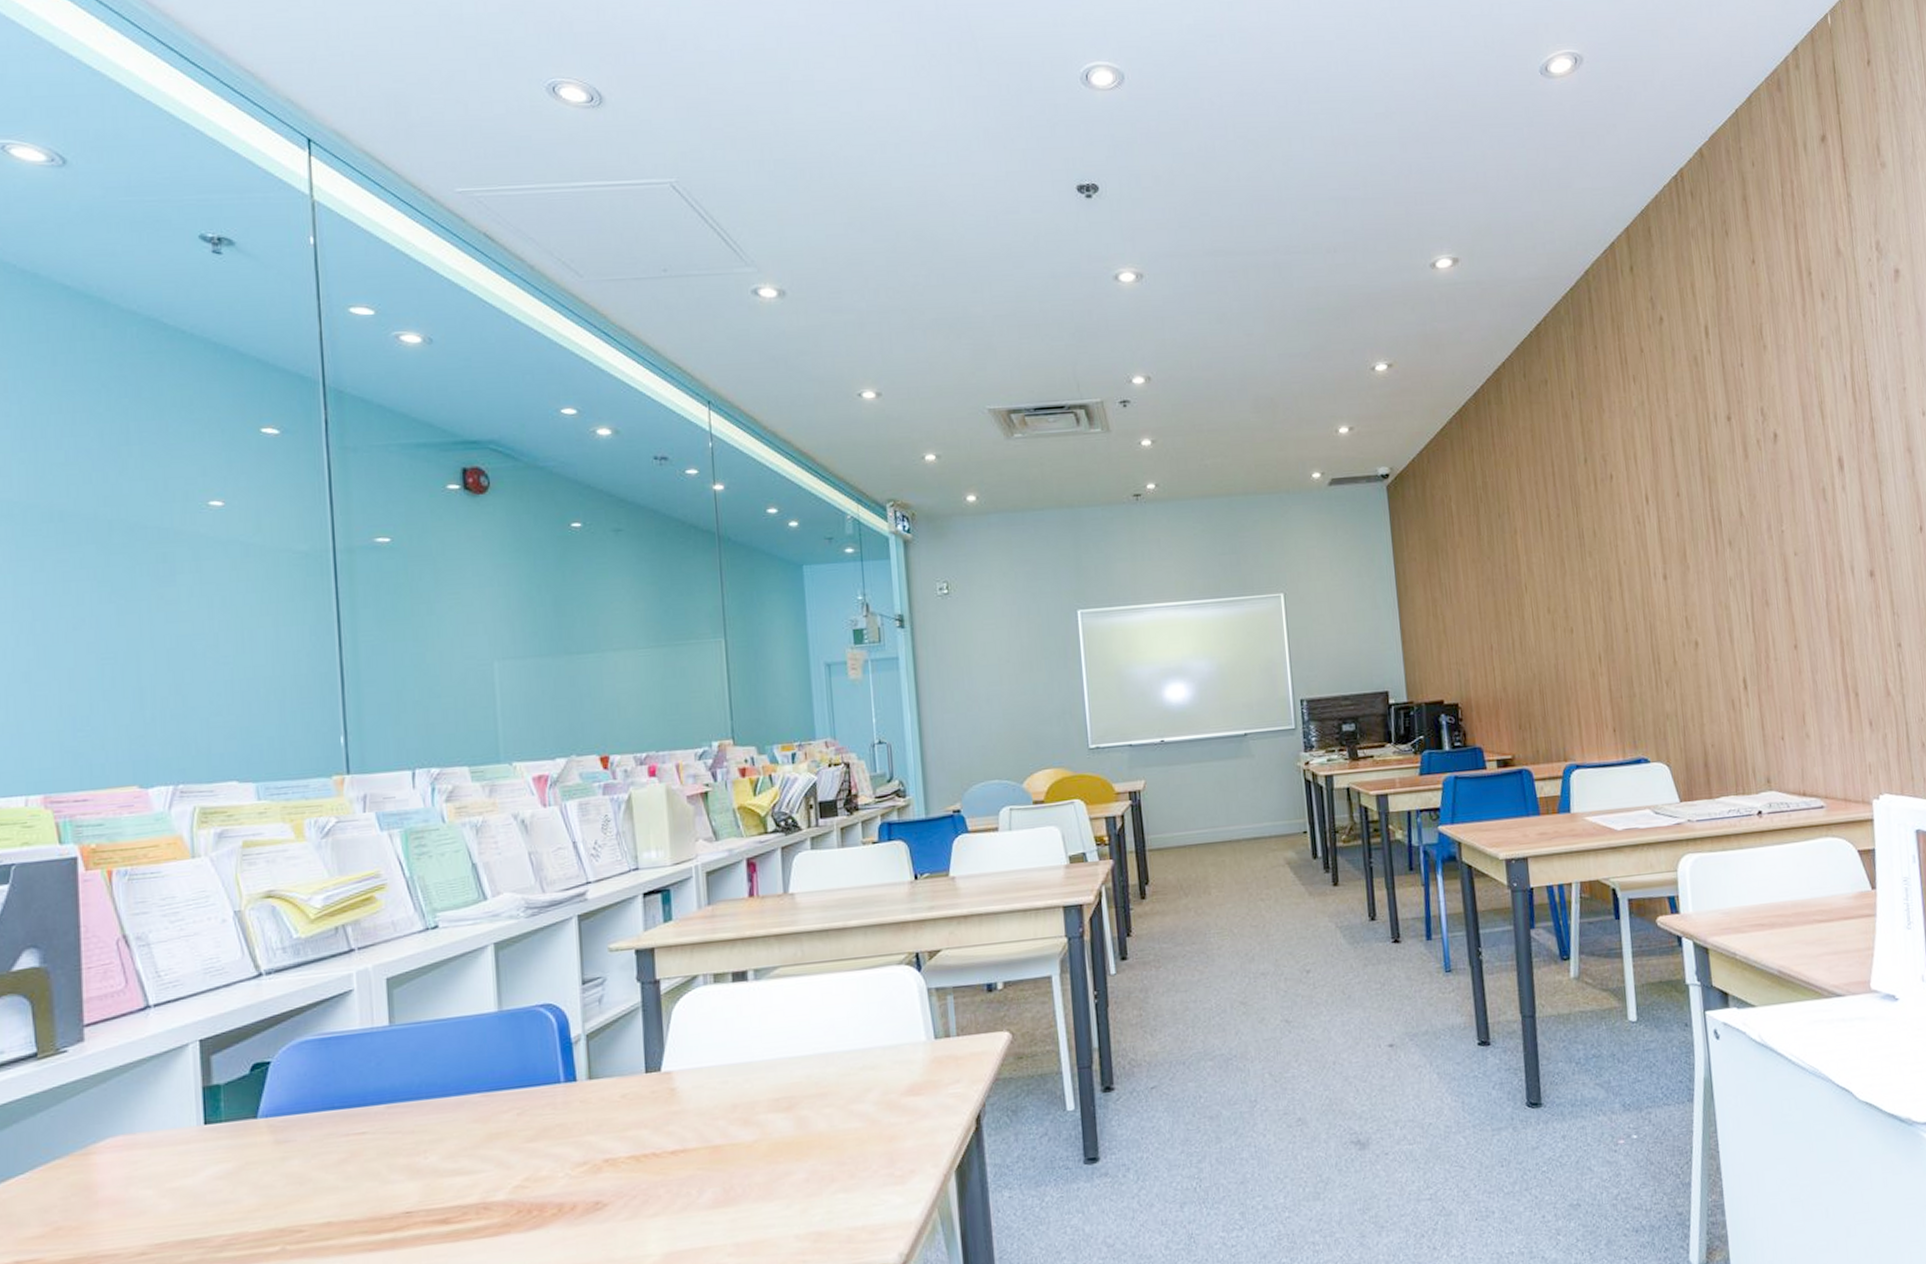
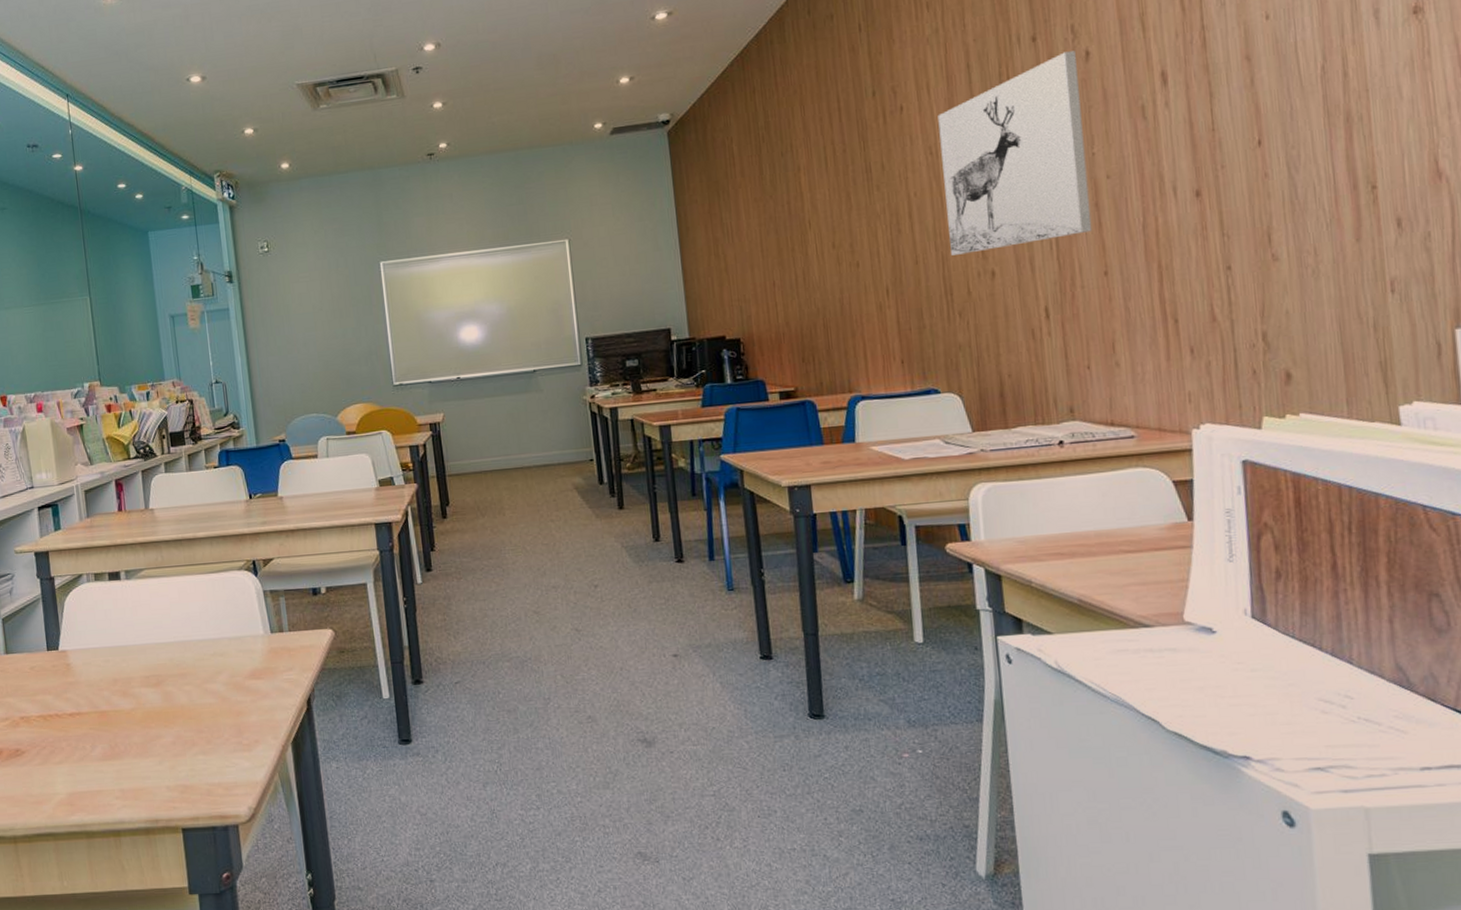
wall art: none [1644,432,1783,625] -> present [938,51,1092,256]

